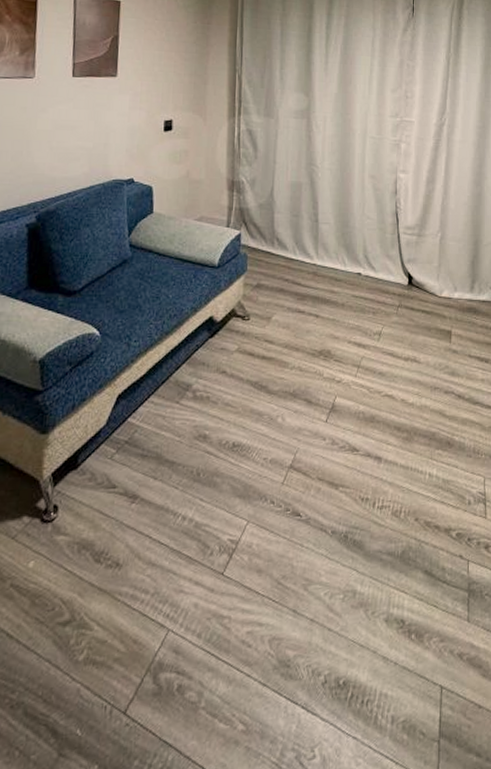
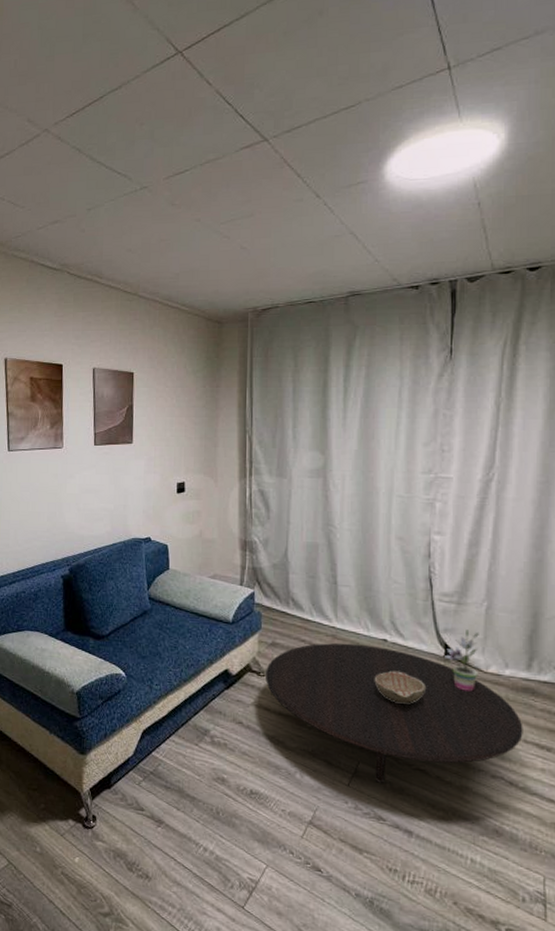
table: none [249,279,468,415] -> present [264,643,523,785]
decorative bowl: none [350,302,393,334] -> present [374,670,425,704]
potted plant: none [408,259,435,316] -> present [445,629,479,691]

